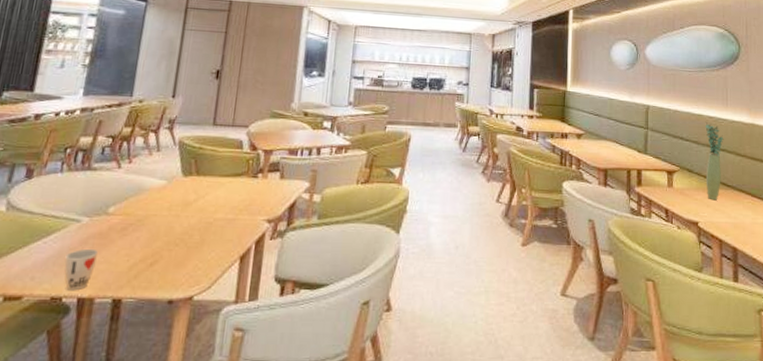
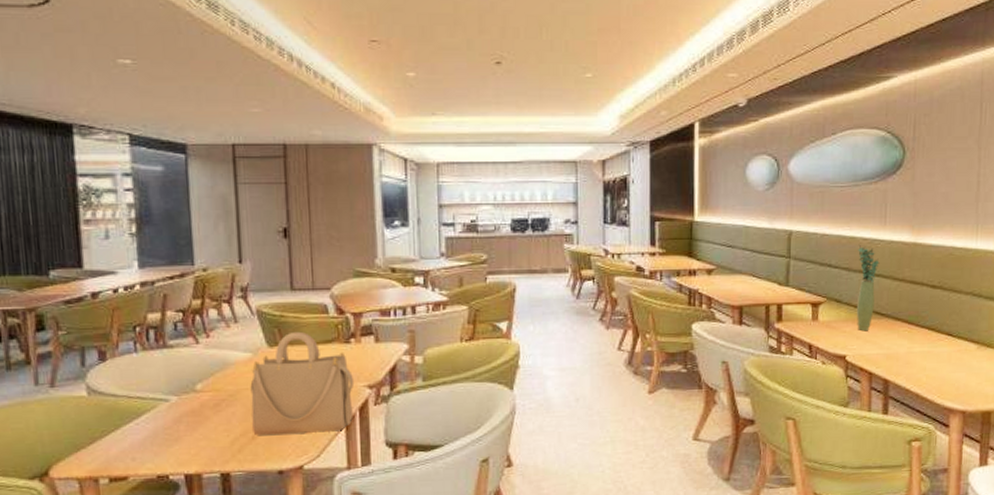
cup: present [64,248,98,291] -> none [162,426,195,469]
handbag: none [152,163,256,264] -> present [250,331,355,435]

